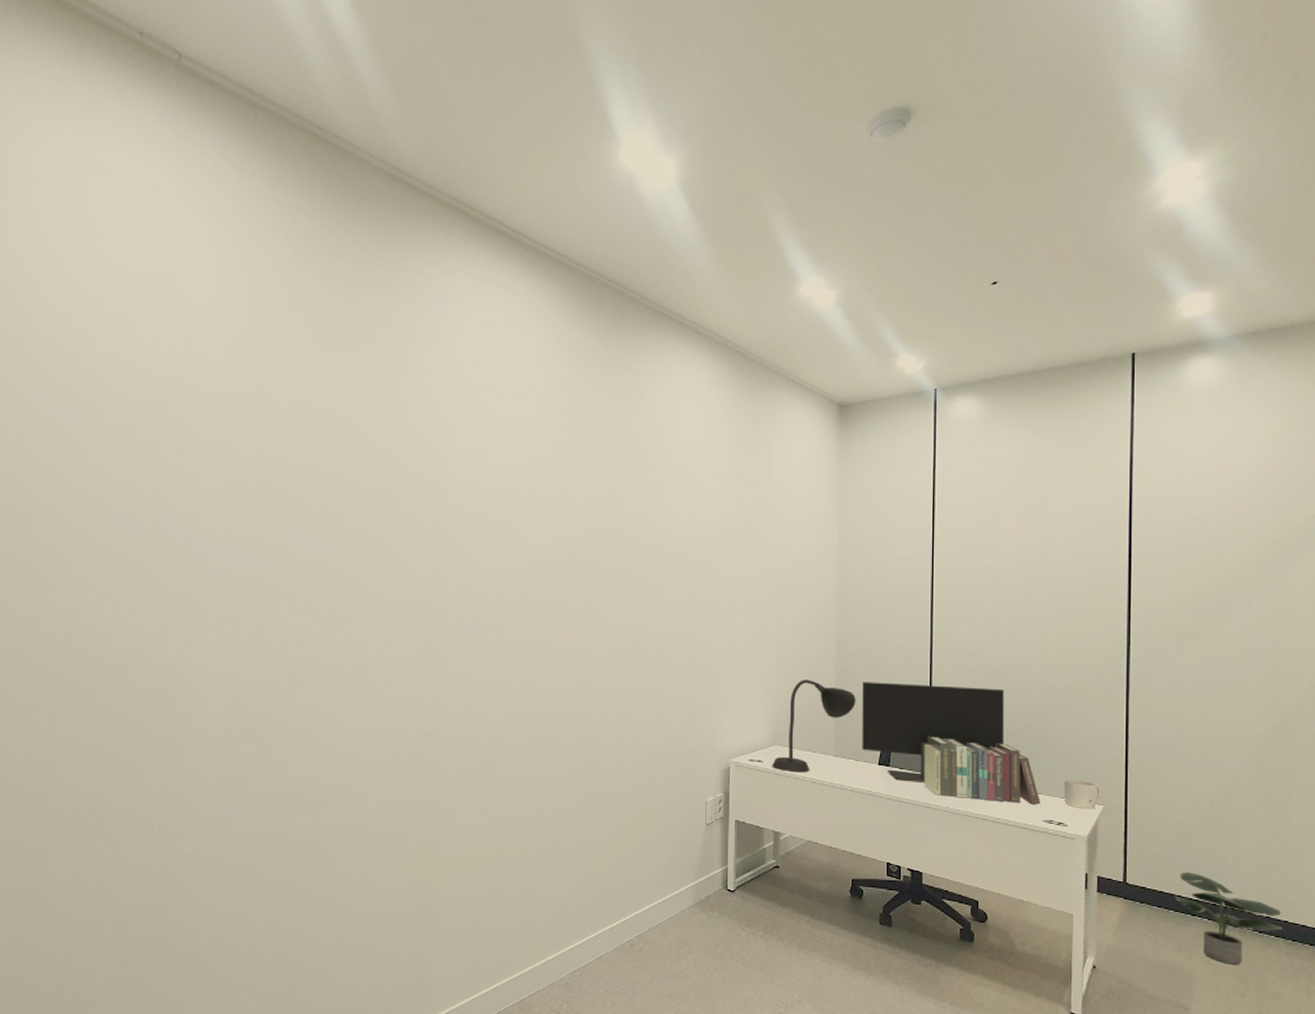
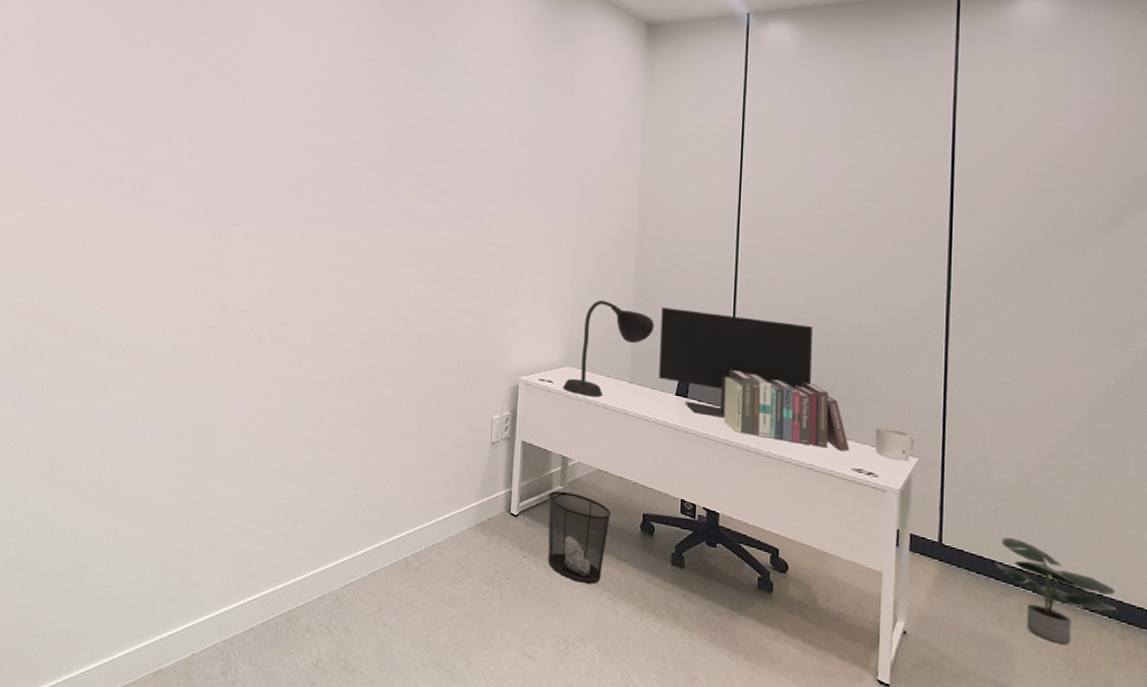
waste bin: none [762,865,822,949] -> present [547,491,611,584]

